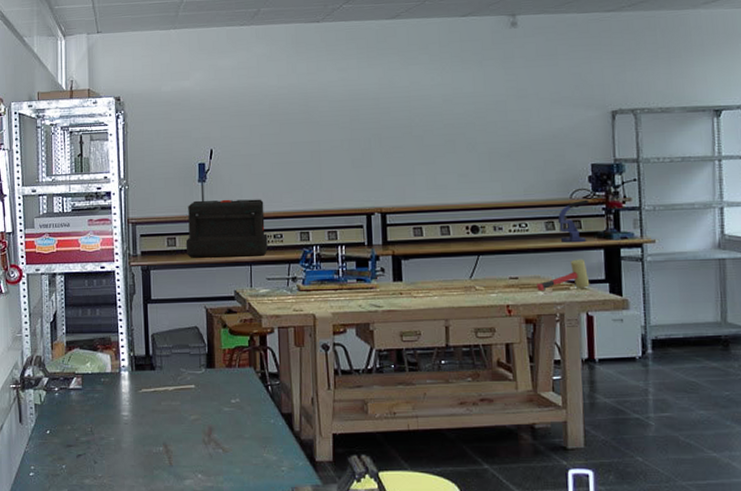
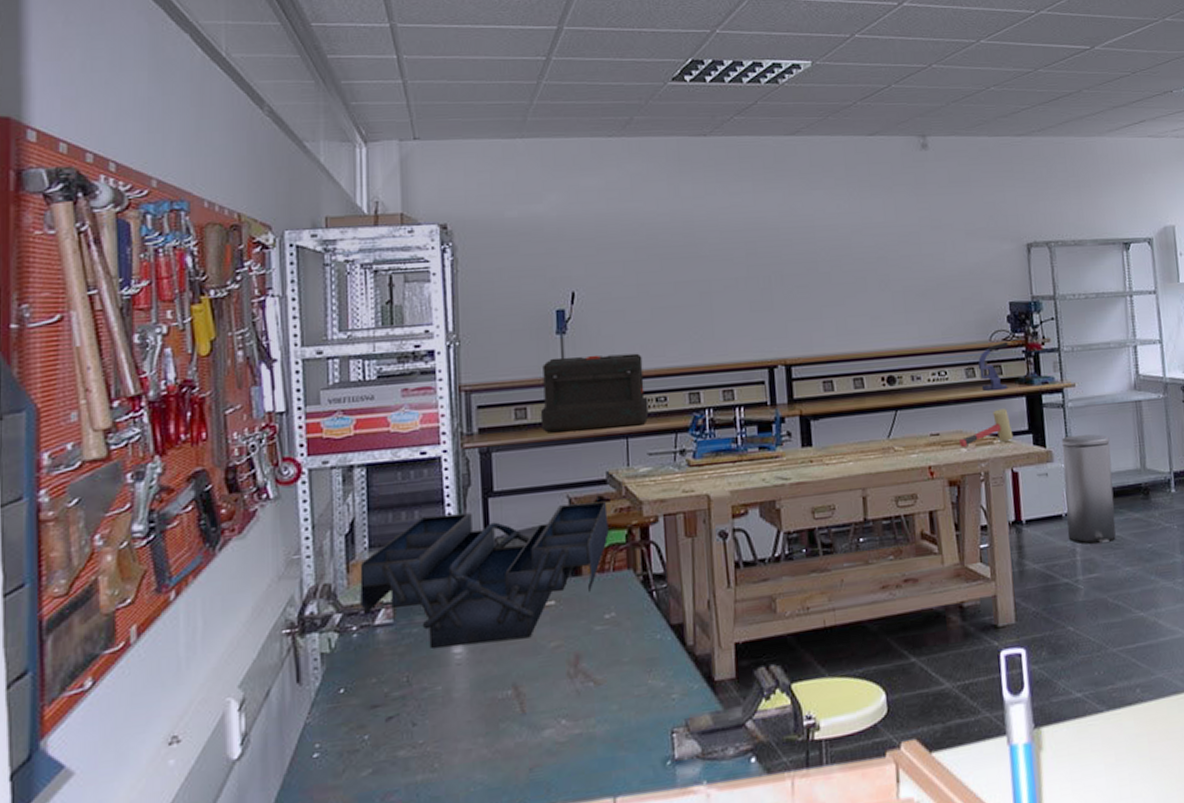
tool box: none [60,313,236,411] -> present [360,501,609,648]
pedal bin: none [638,286,692,387] -> present [1061,434,1116,544]

